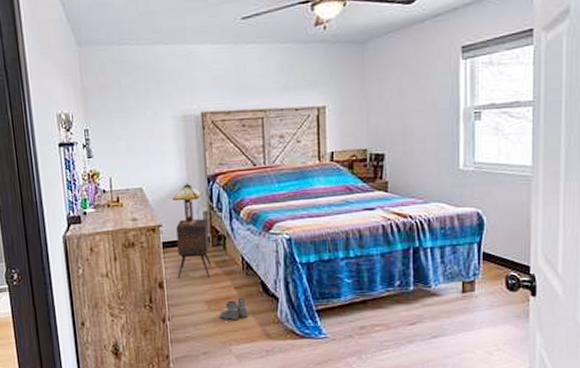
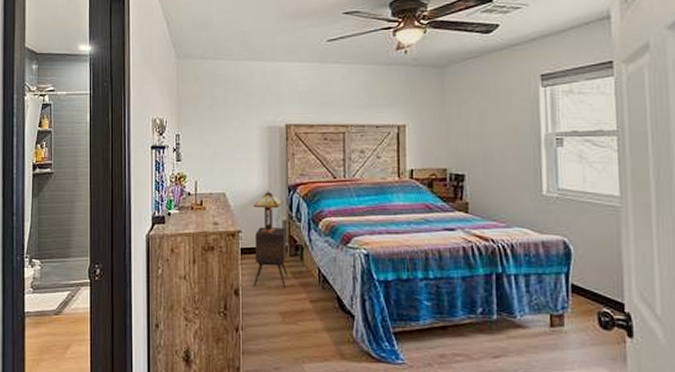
boots: present [219,297,248,321] -> none [293,311,322,337]

